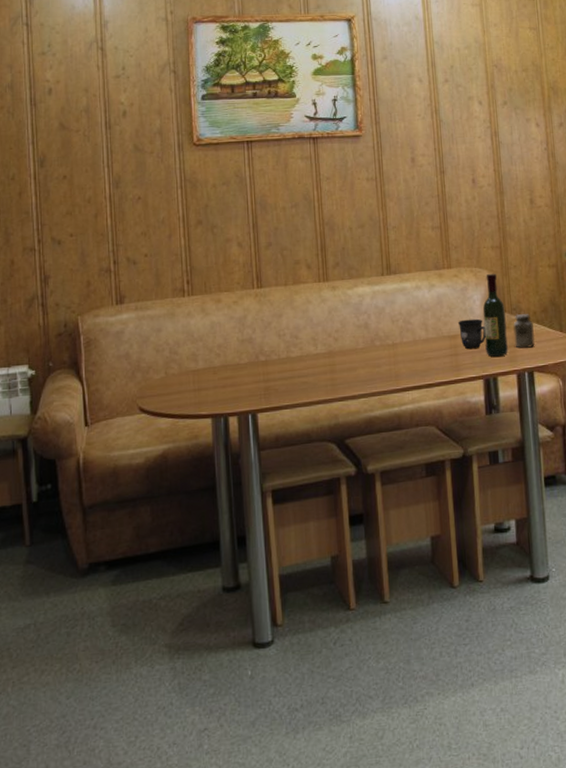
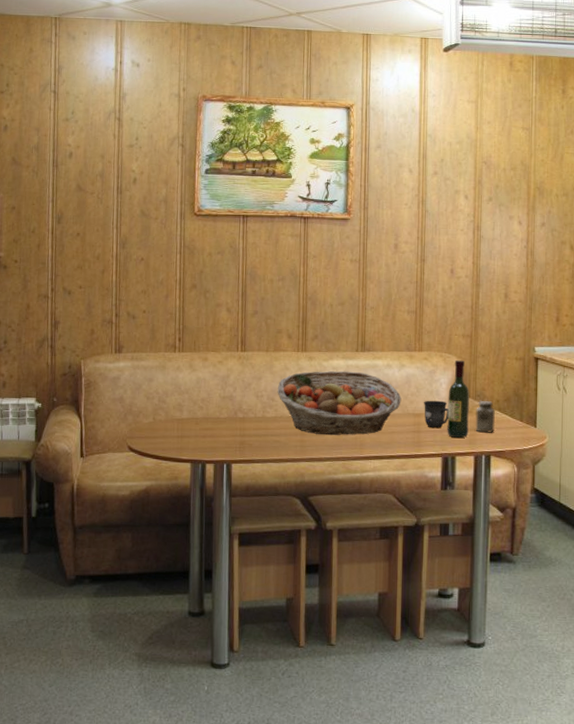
fruit basket: none [300,297,435,370] -> present [277,371,402,435]

